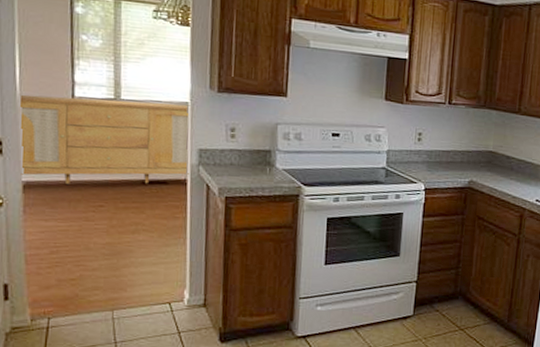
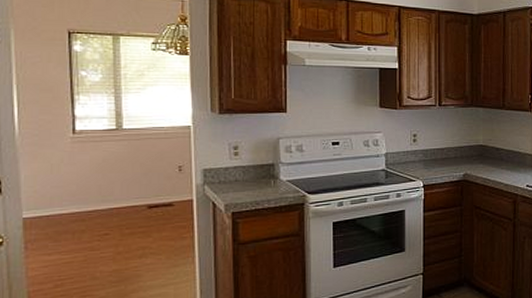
sideboard: present [20,94,190,185] -> none [20,128,194,217]

